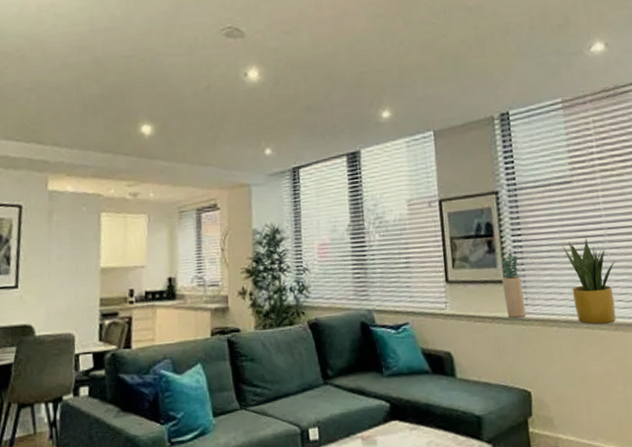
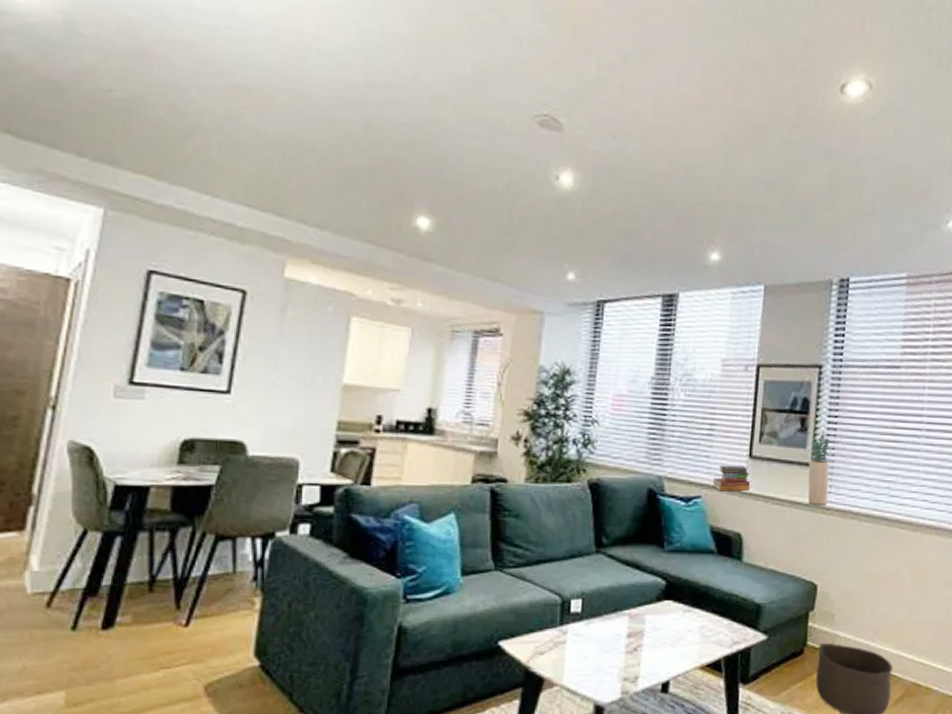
books: none [417,291,452,316] -> present [713,465,751,491]
planter: present [563,237,616,325] -> none [878,429,928,523]

